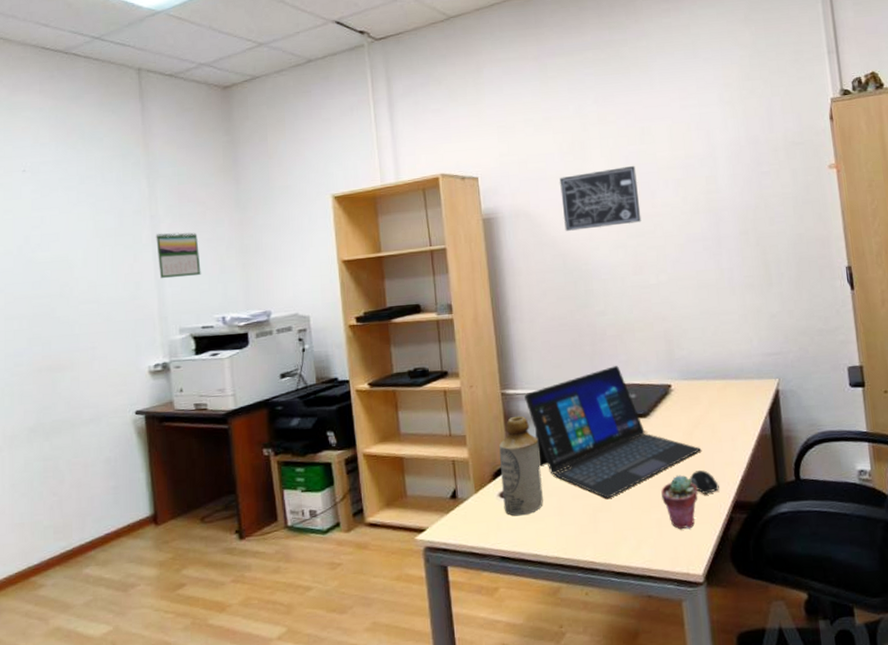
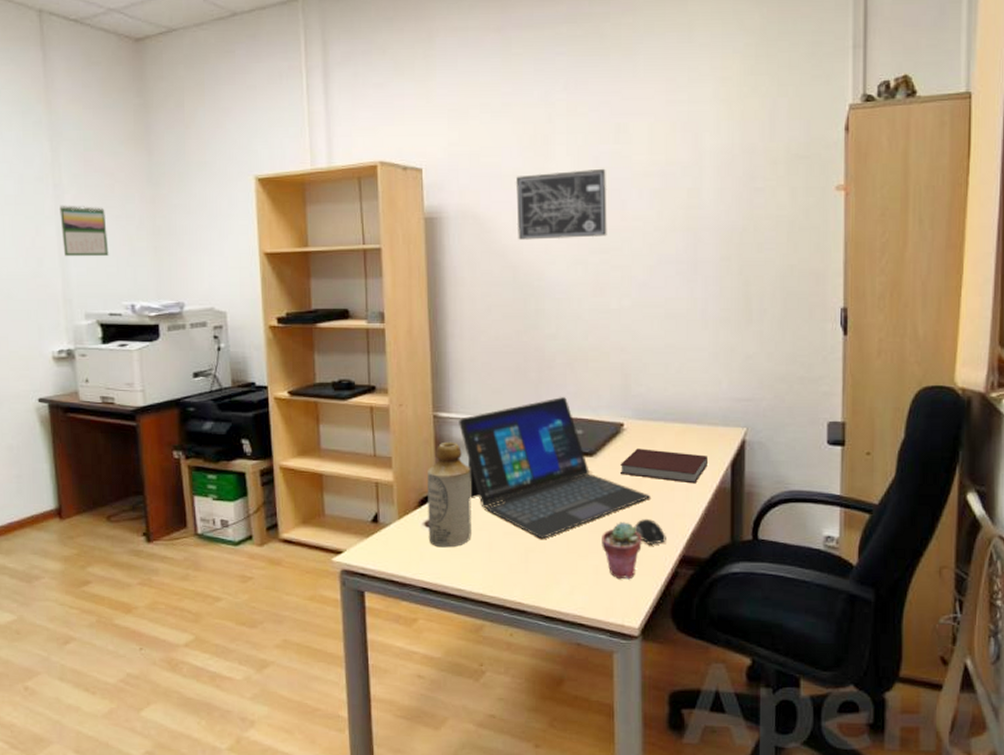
notebook: none [672,405,748,434] -> present [621,448,708,484]

